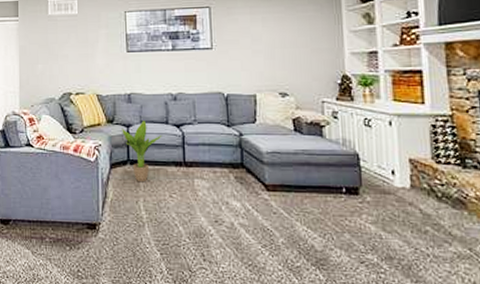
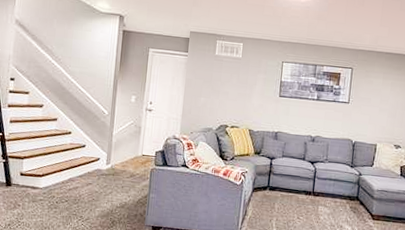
potted plant: present [122,121,162,183] -> none [266,155,299,205]

